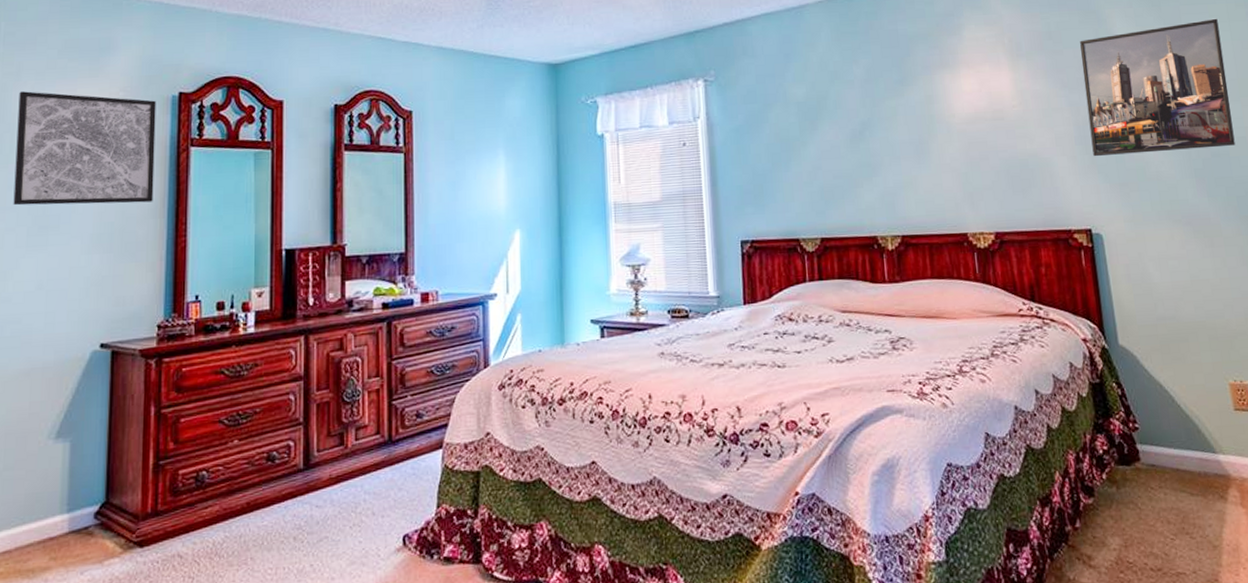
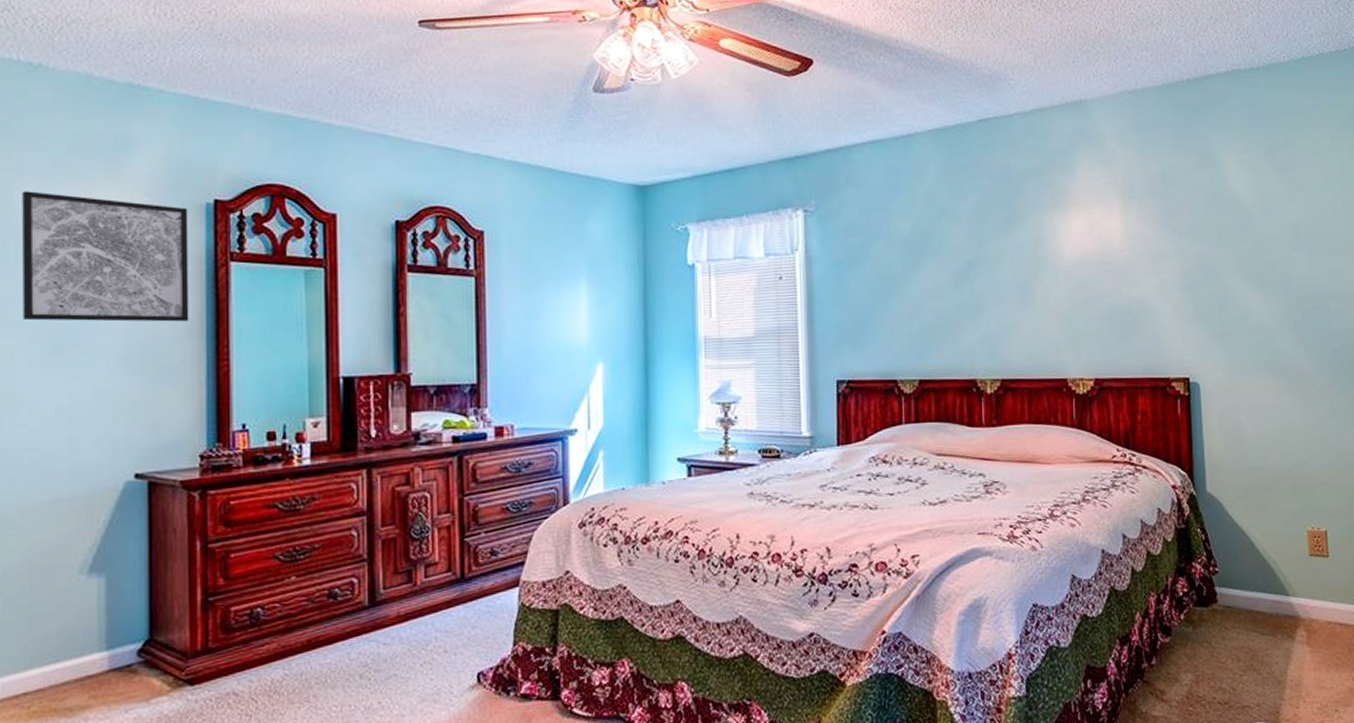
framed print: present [1080,18,1235,157] -> none [1193,168,1336,306]

